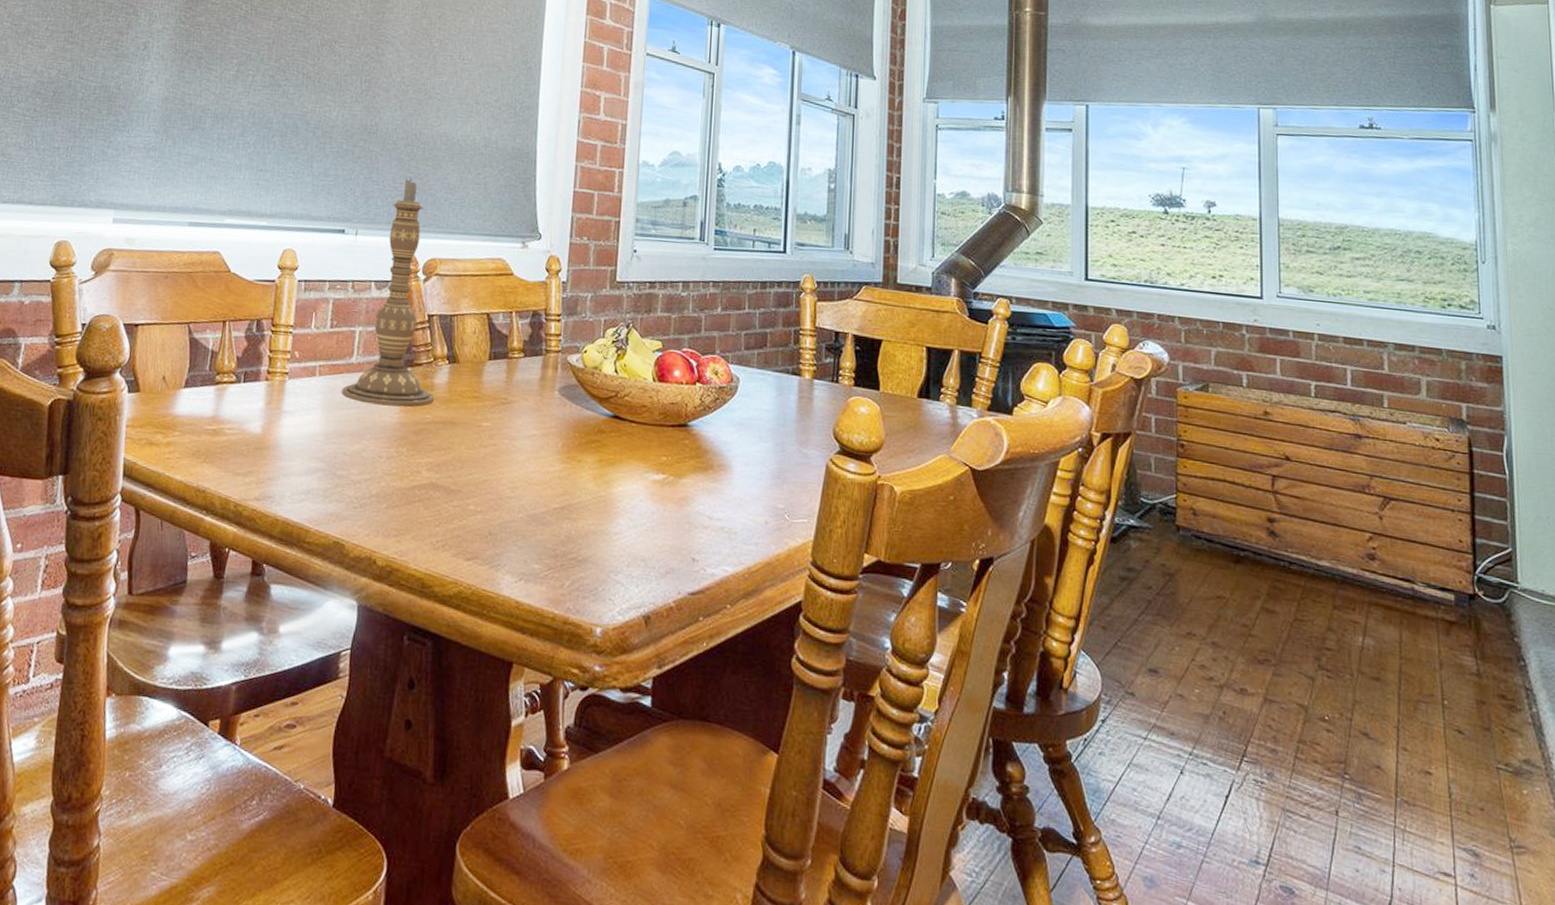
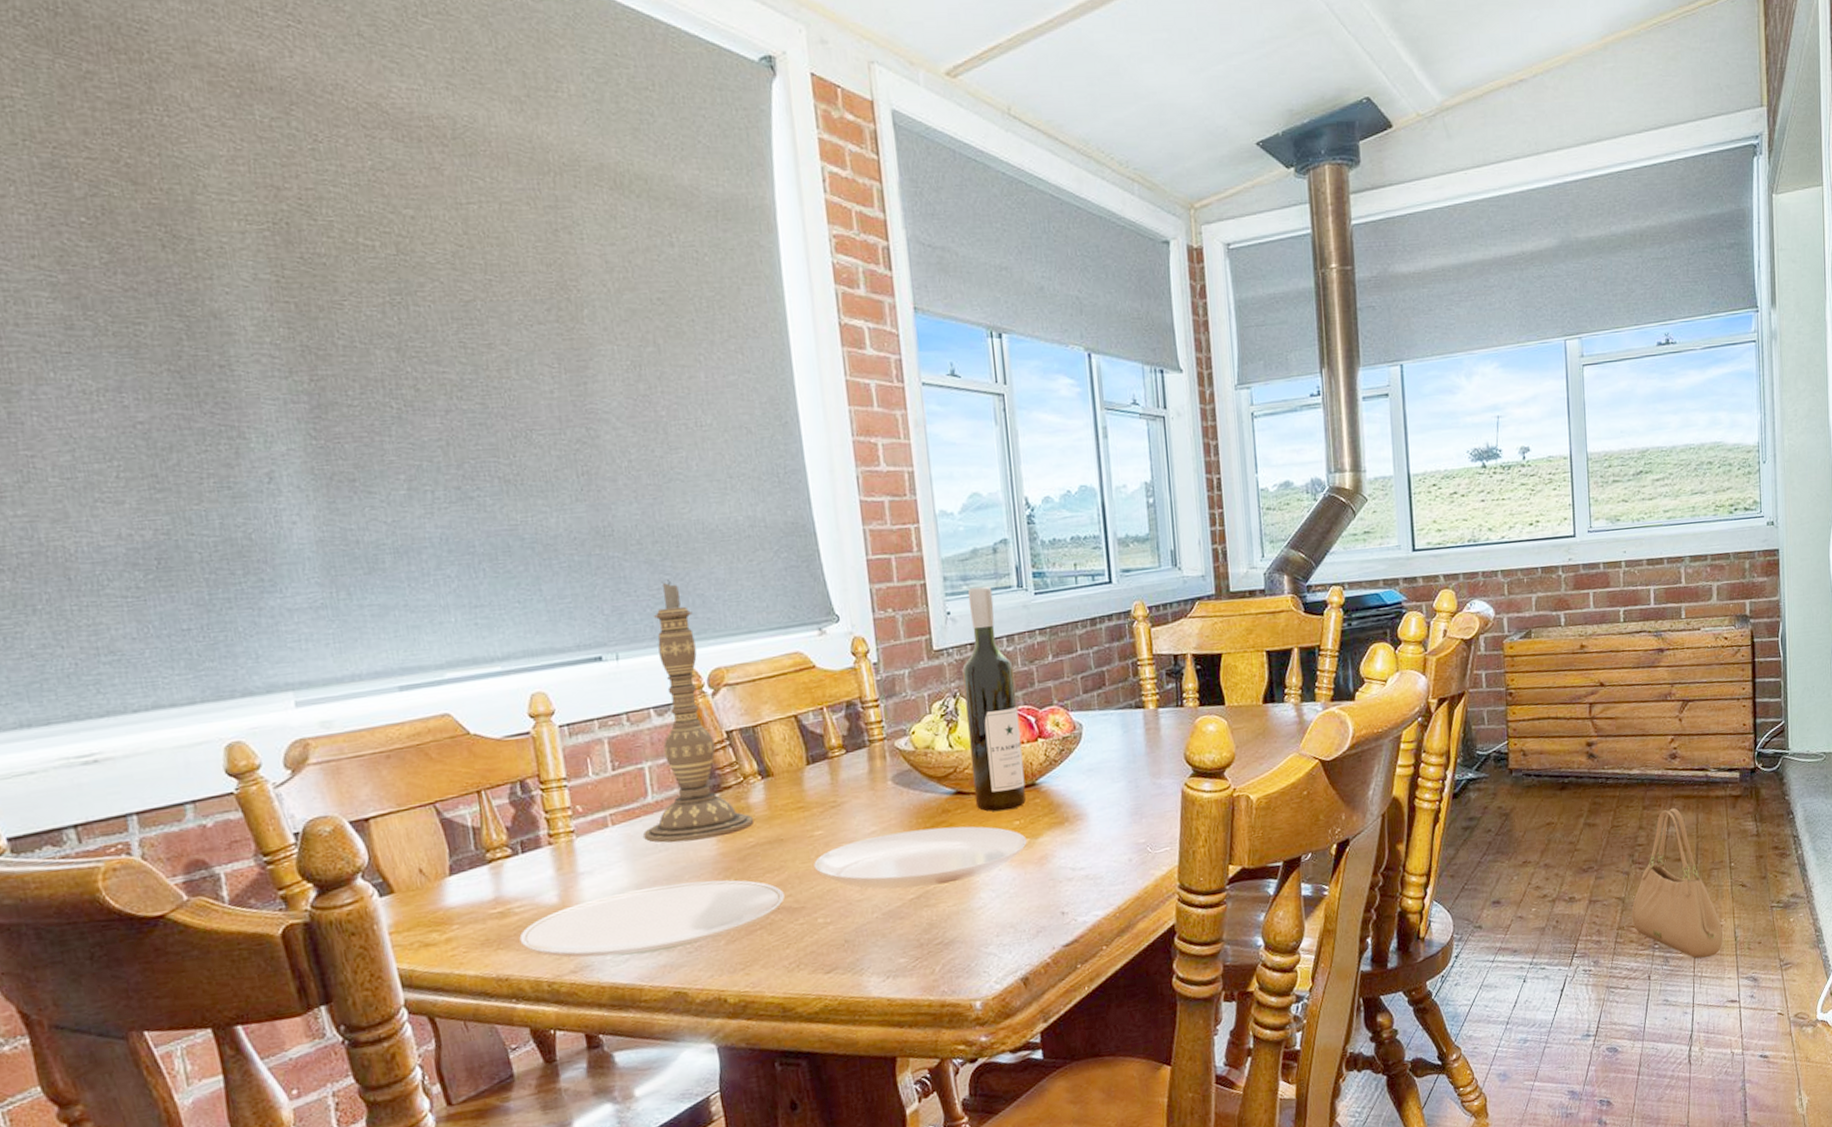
plate: none [222,437,446,500] -> present [519,879,785,958]
plate: none [476,440,671,503] -> present [814,826,1027,890]
bottle: none [629,232,684,445] -> present [962,586,1026,812]
handbag: none [1316,615,1434,809] -> present [1632,807,1724,959]

